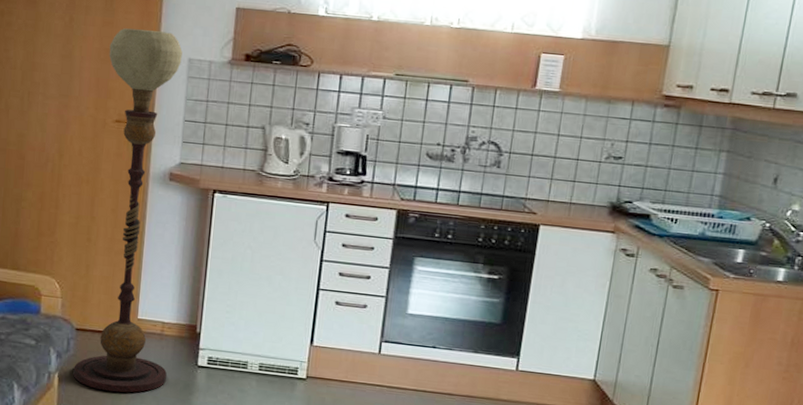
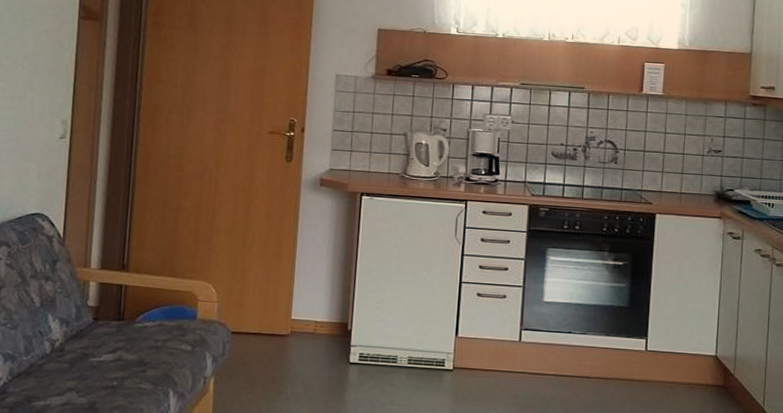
floor lamp: present [73,28,183,393] -> none [228,49,330,394]

